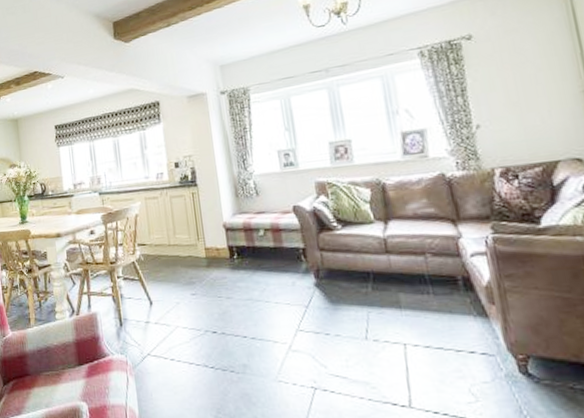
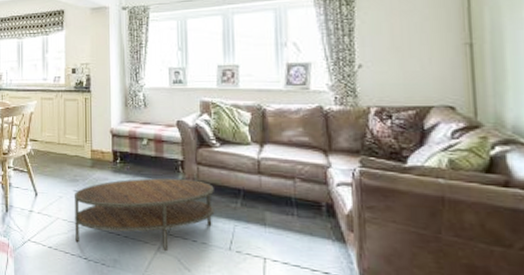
coffee table: none [191,268,345,351] -> present [73,178,215,251]

